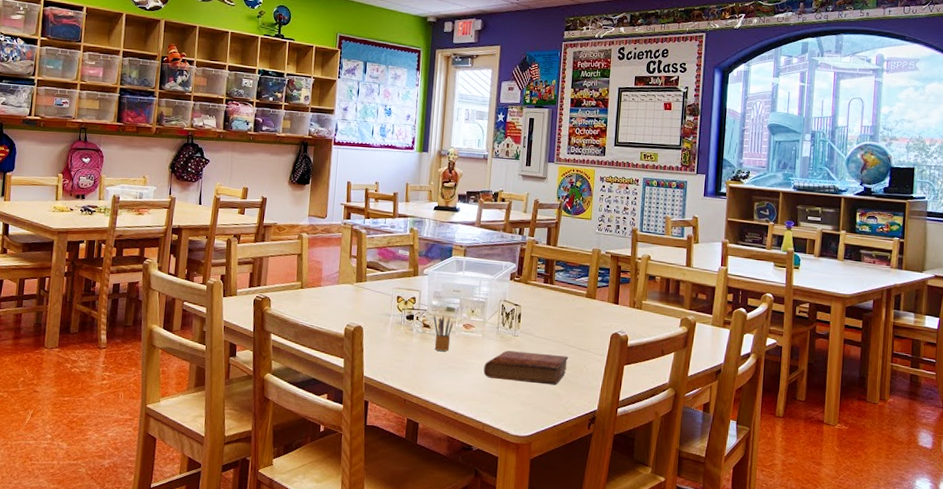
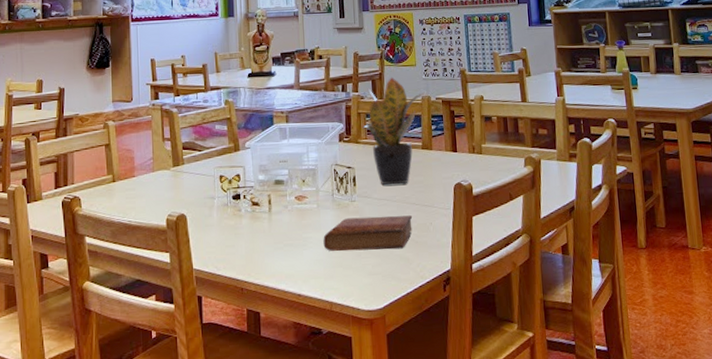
pencil box: present [433,315,453,351] -> none [262,190,284,229]
potted plant: none [533,228,597,327] -> present [362,78,426,185]

